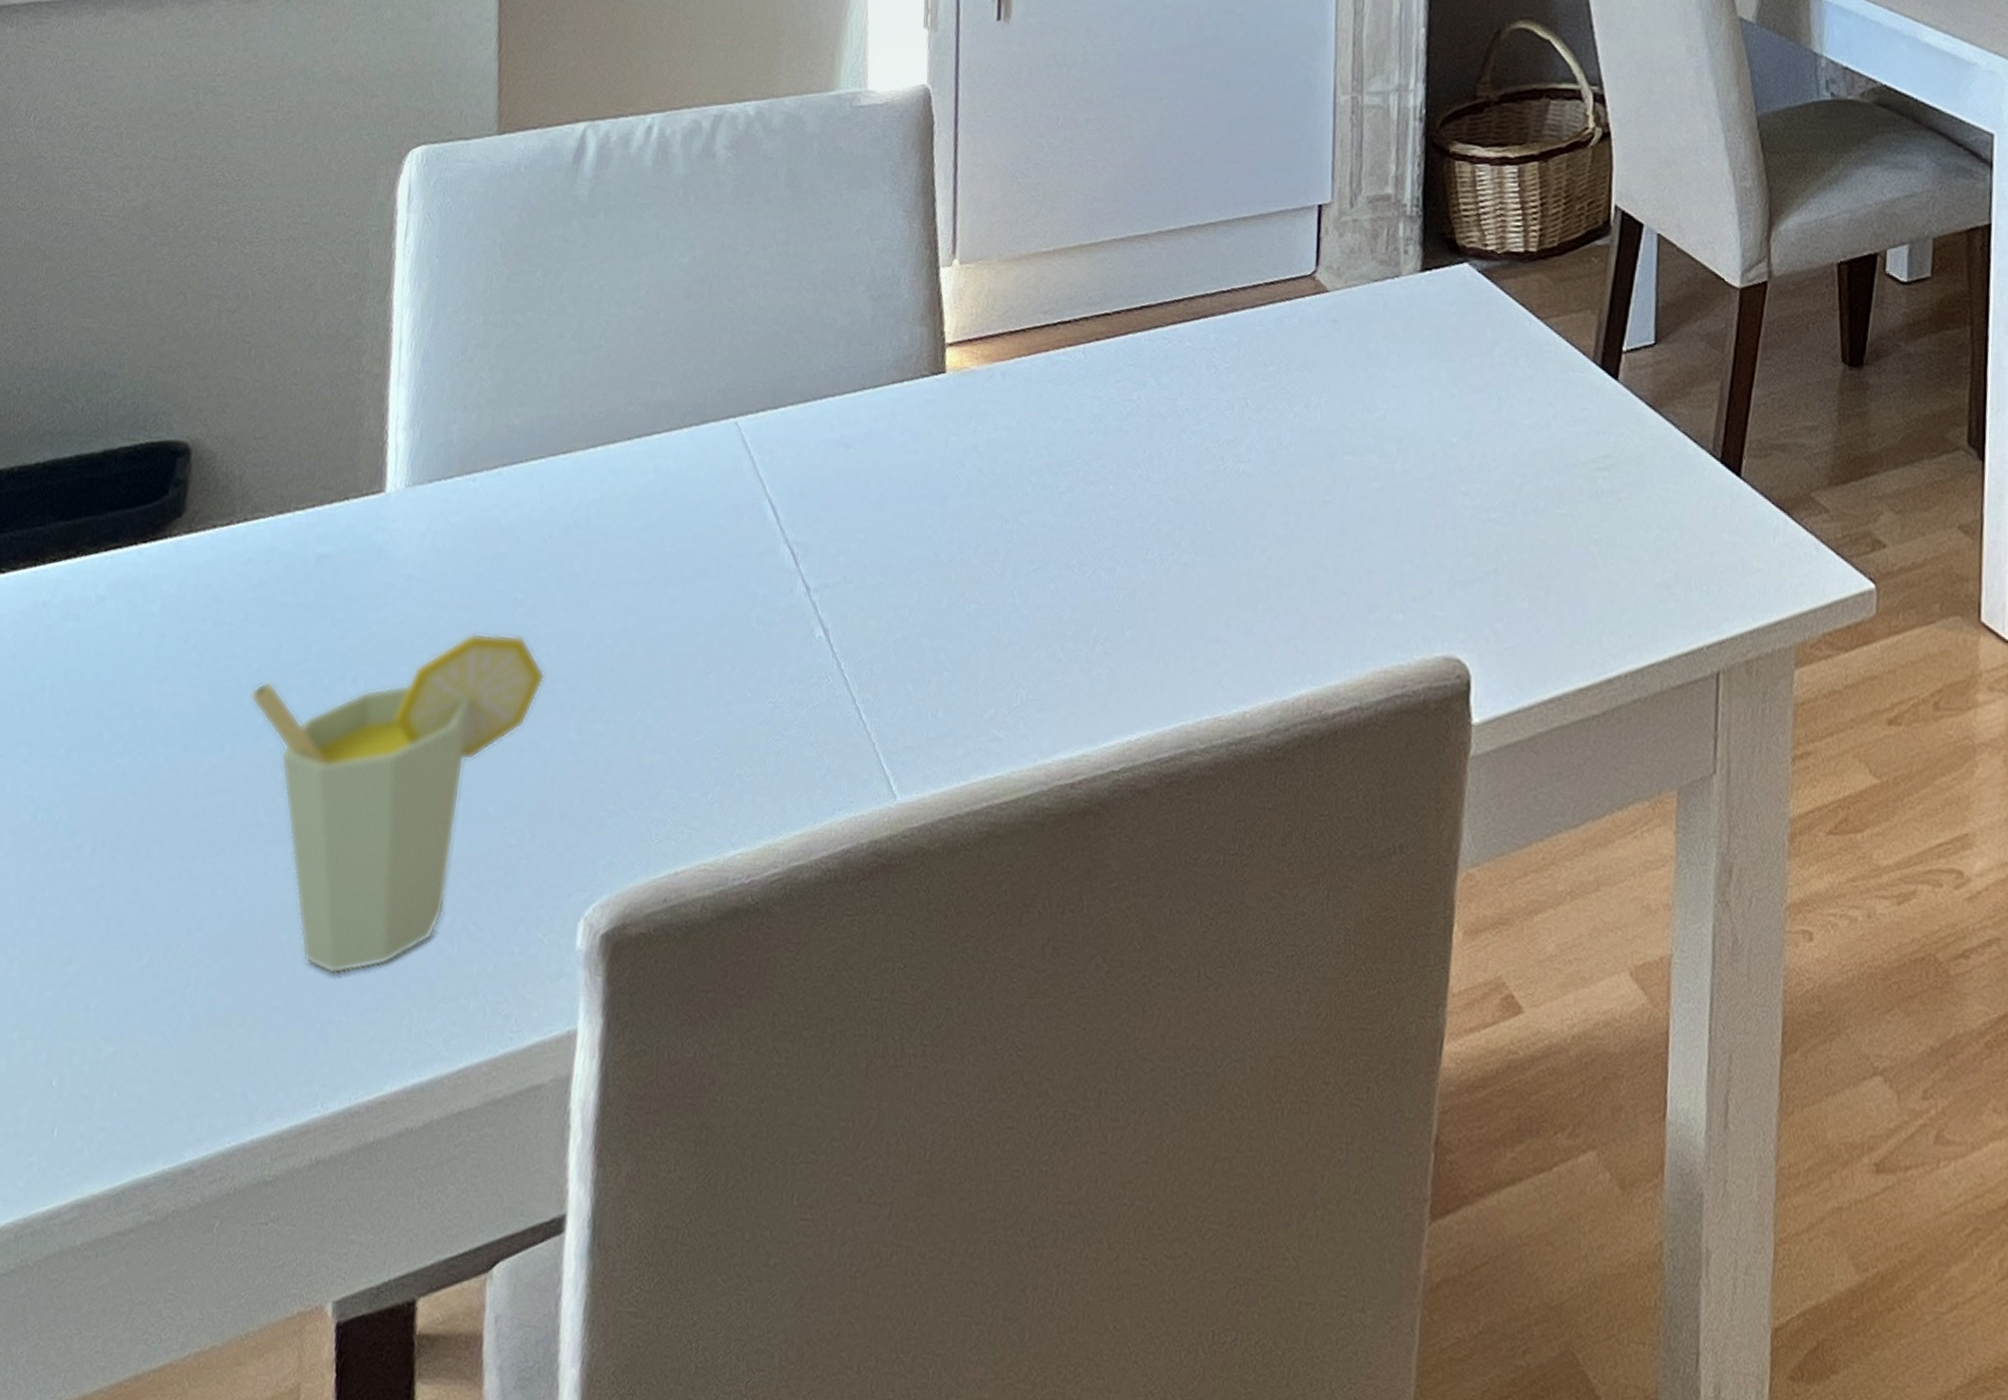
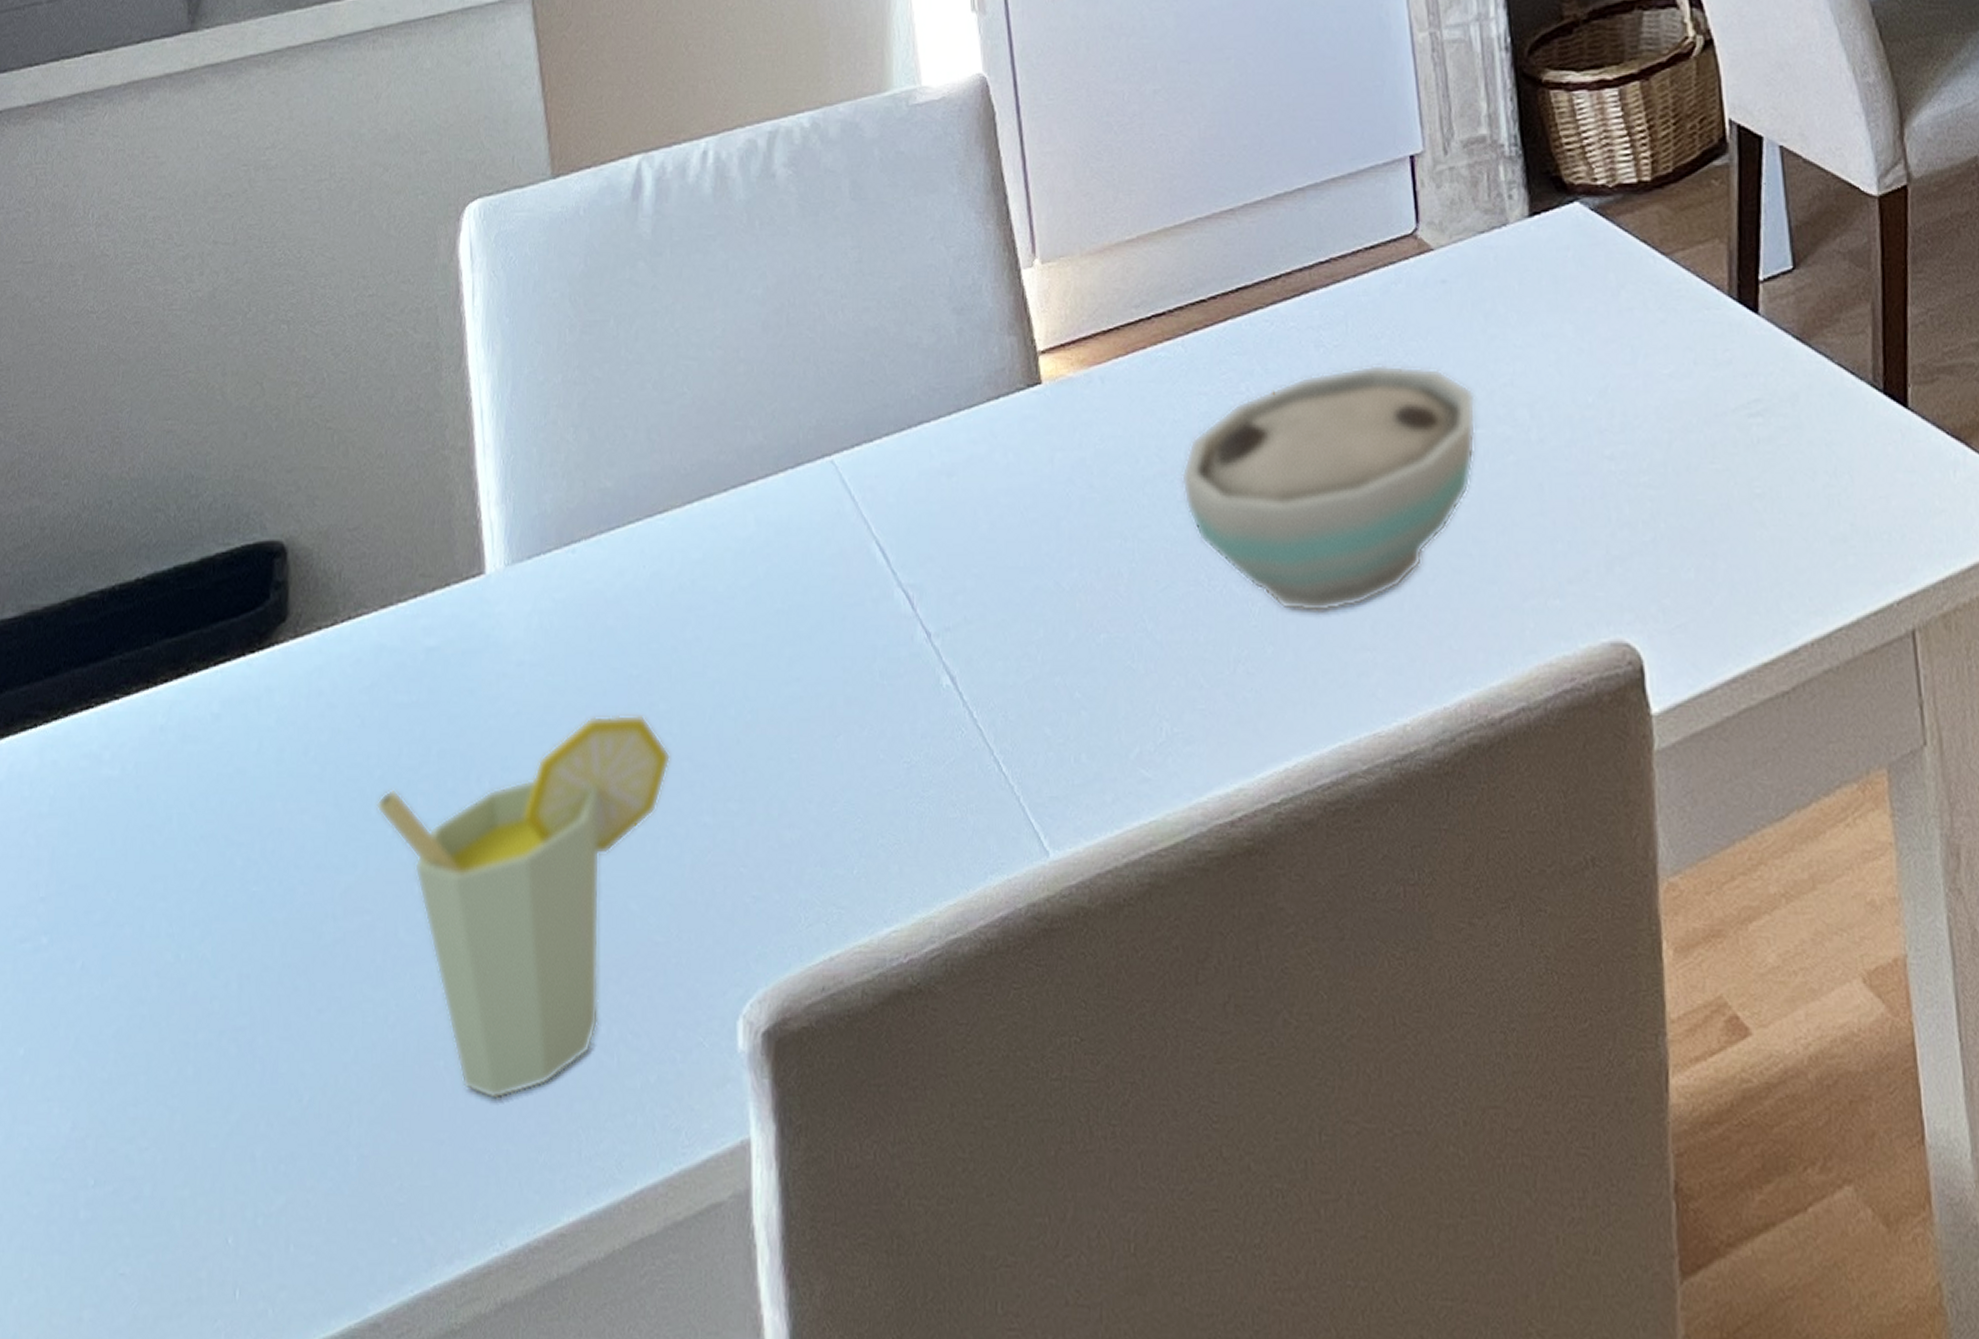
bowl: none [1065,387,1349,606] -> present [1180,363,1476,613]

